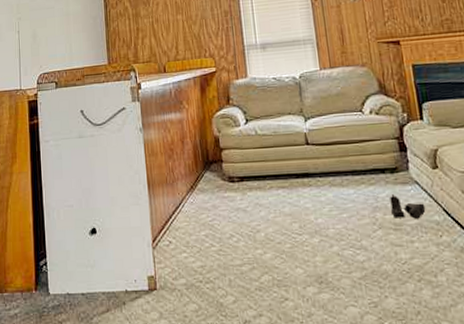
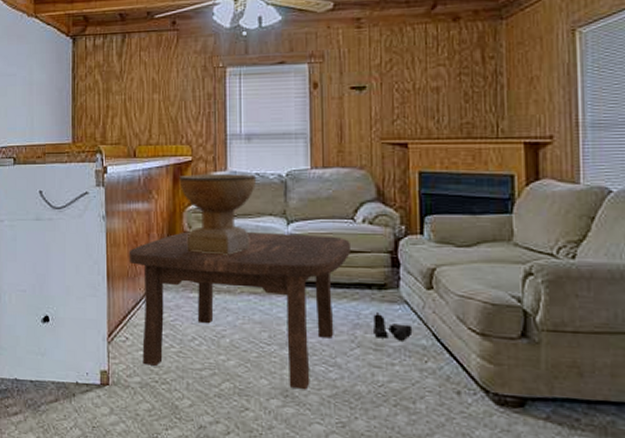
coffee table: none [166,128,363,275] -> present [129,232,350,390]
decorative bowl: none [206,79,274,155] -> present [179,173,257,255]

